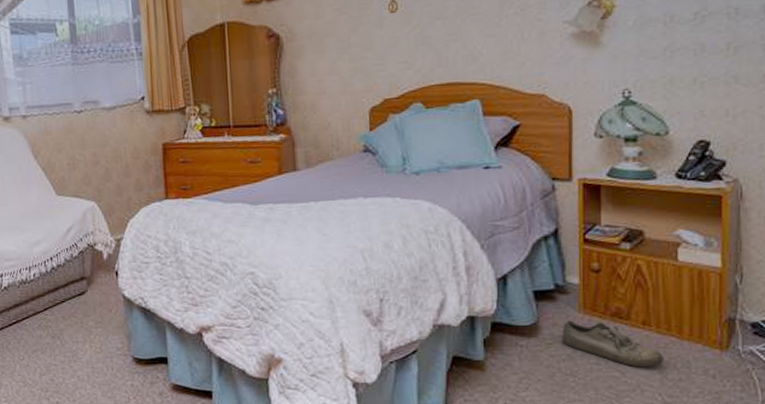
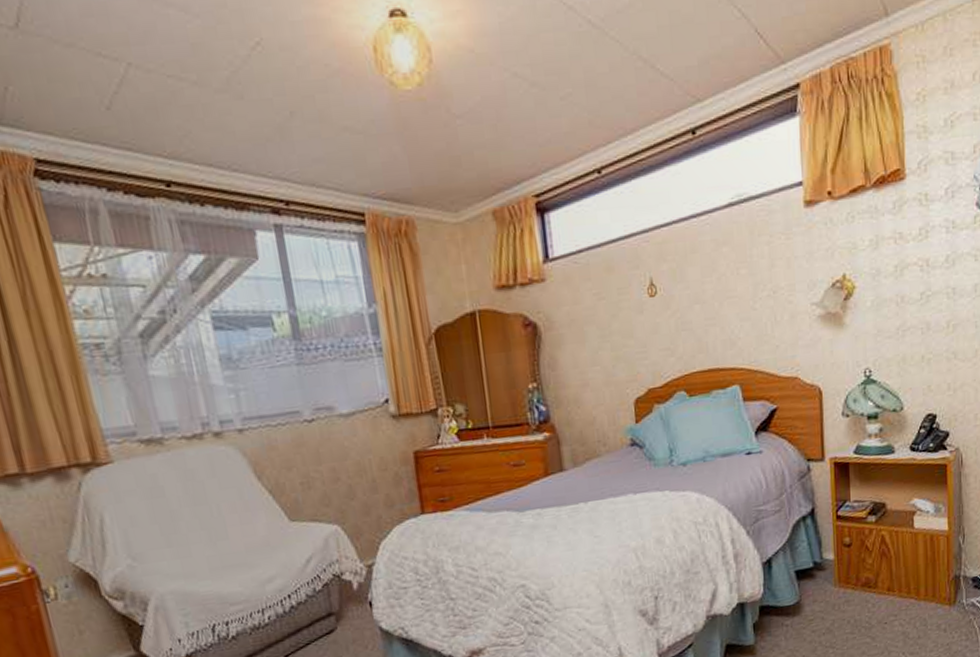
shoe: present [561,320,665,368] -> none [821,593,906,631]

